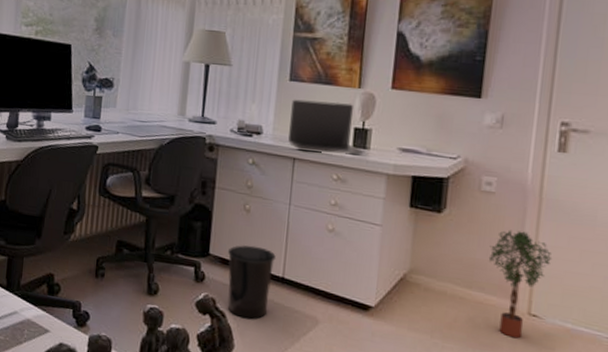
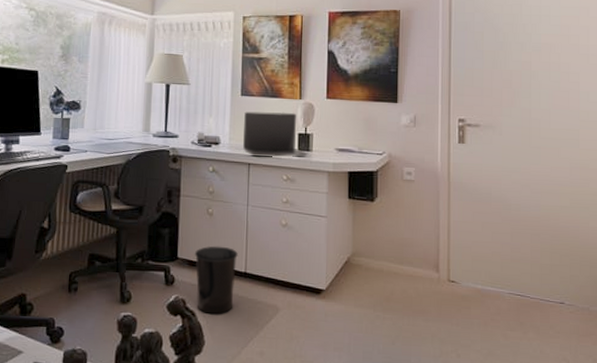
potted tree: present [488,230,552,339] -> none [414,211,462,303]

